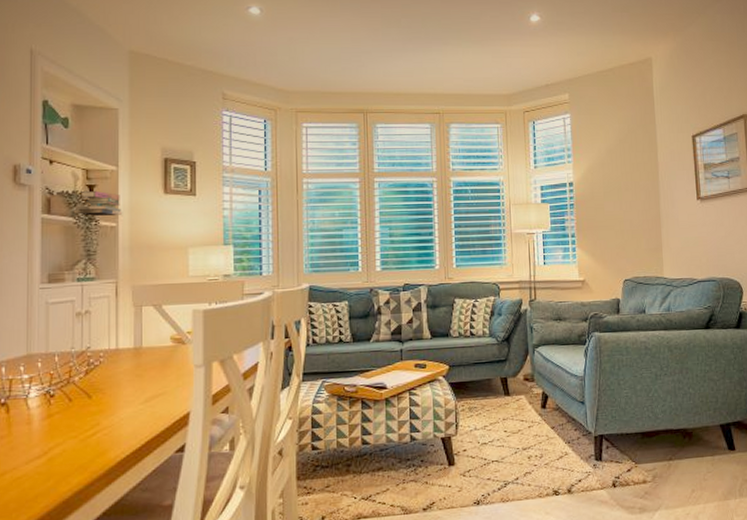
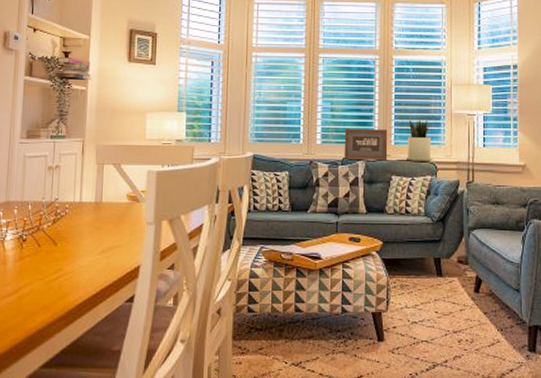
picture frame: none [404,252,450,285] -> present [344,128,388,161]
planter: none [468,241,495,284] -> present [405,120,433,163]

